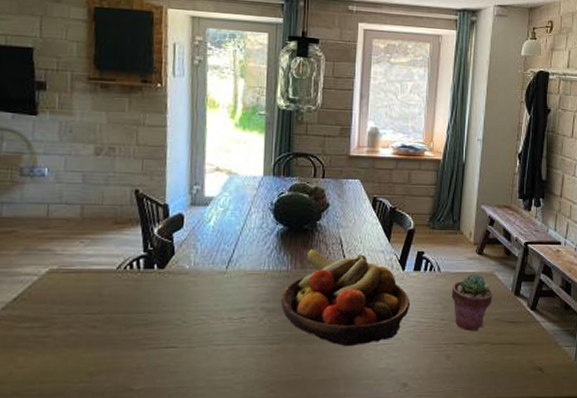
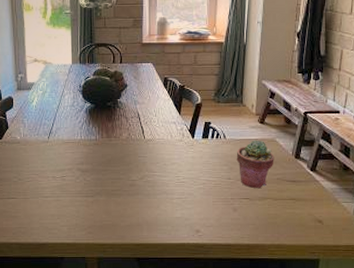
fruit bowl: present [281,249,411,346] -> none [93,122,200,199]

